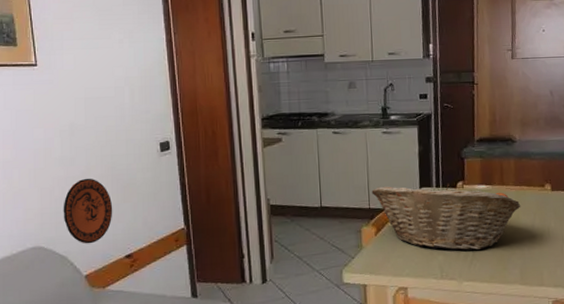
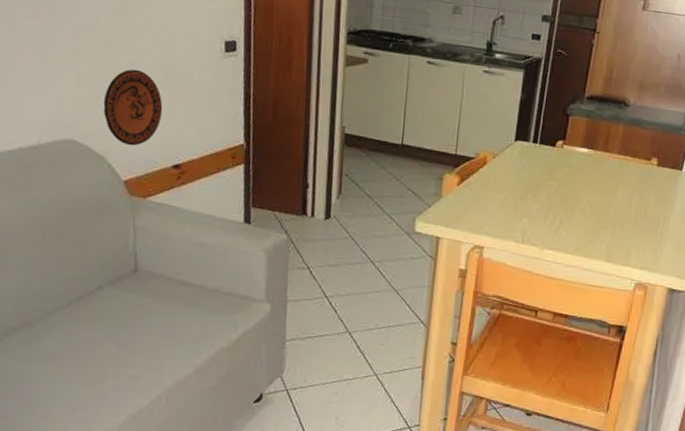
fruit basket: present [371,183,521,250] -> none [461,132,622,218]

